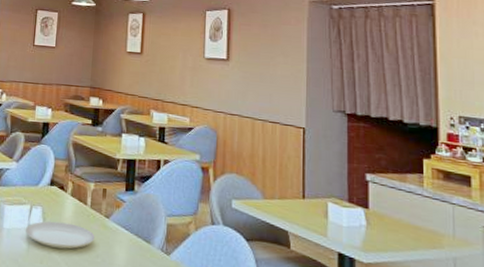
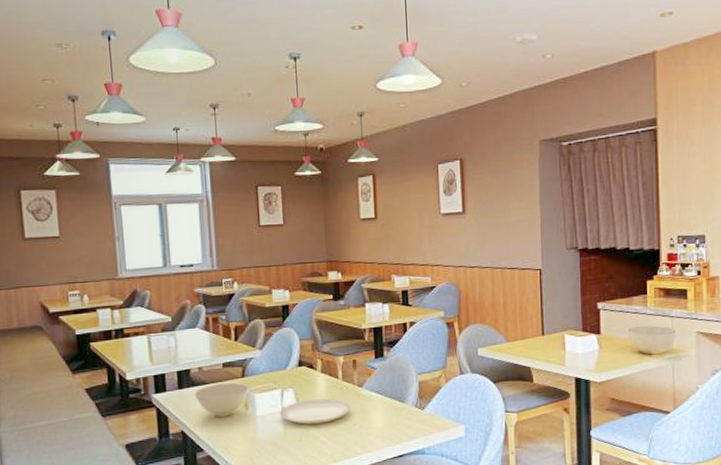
bowl: none [400,207,459,245] -> present [627,326,677,355]

